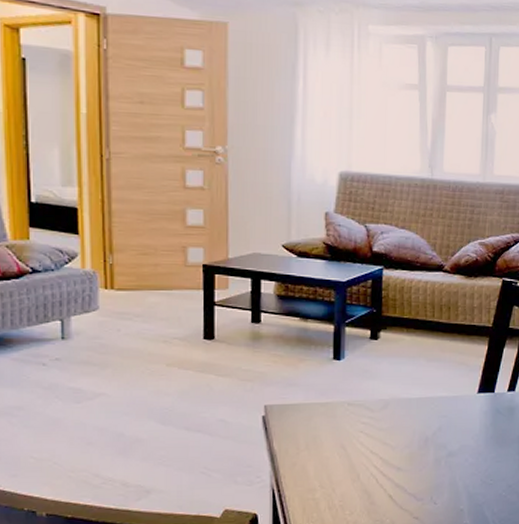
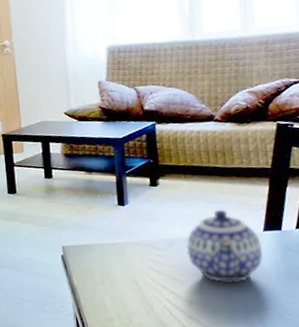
teapot: none [400,368,474,447] -> present [186,209,262,282]

